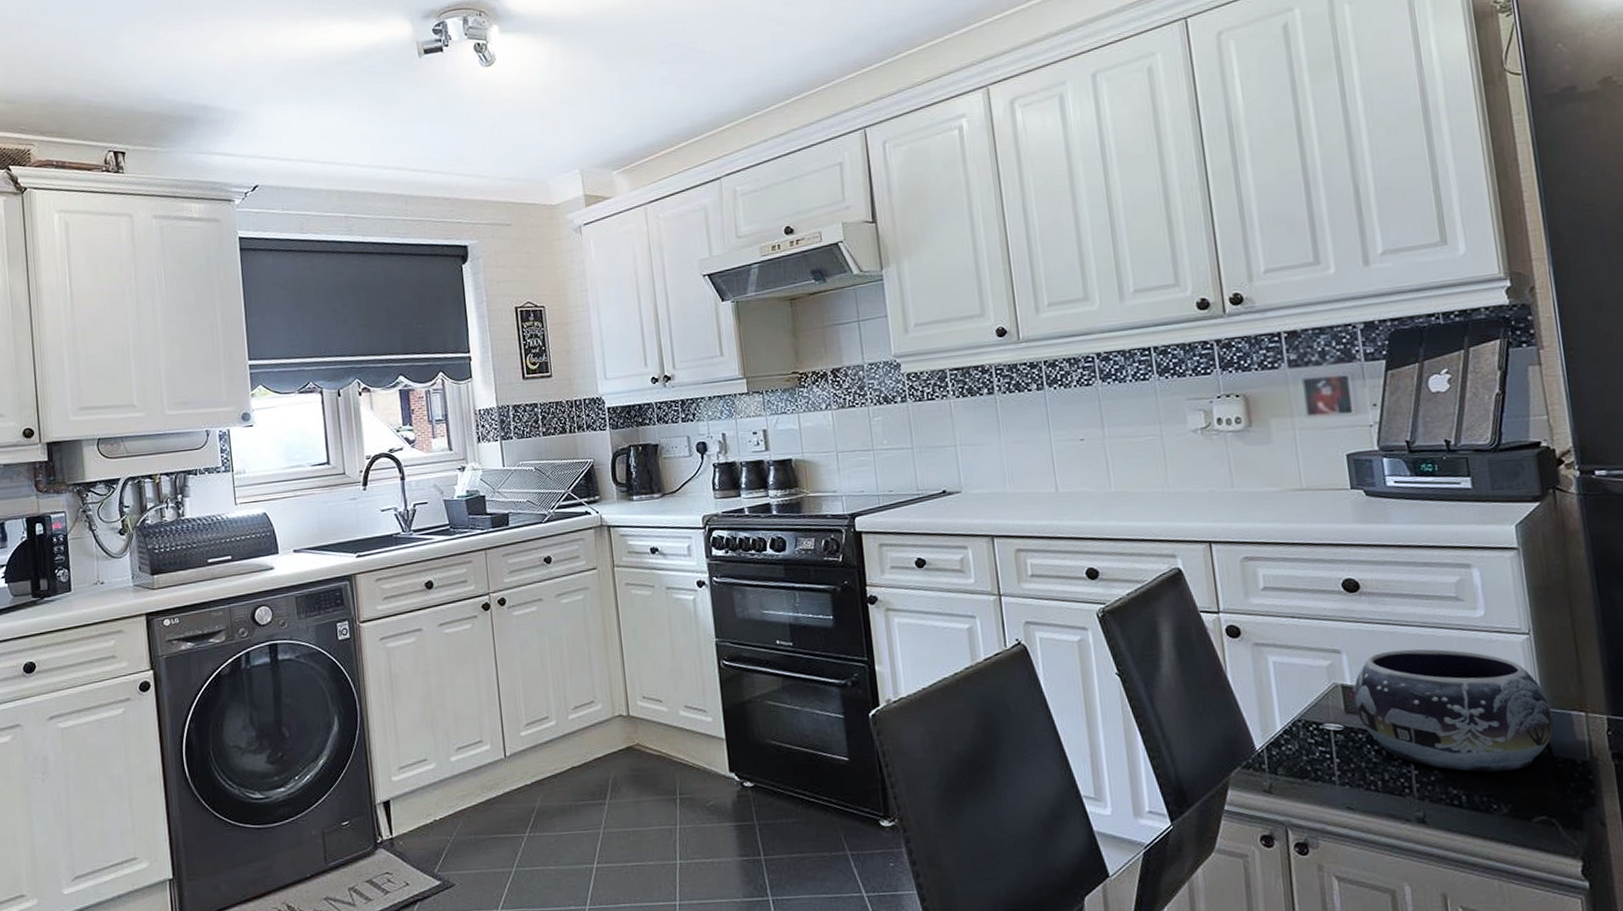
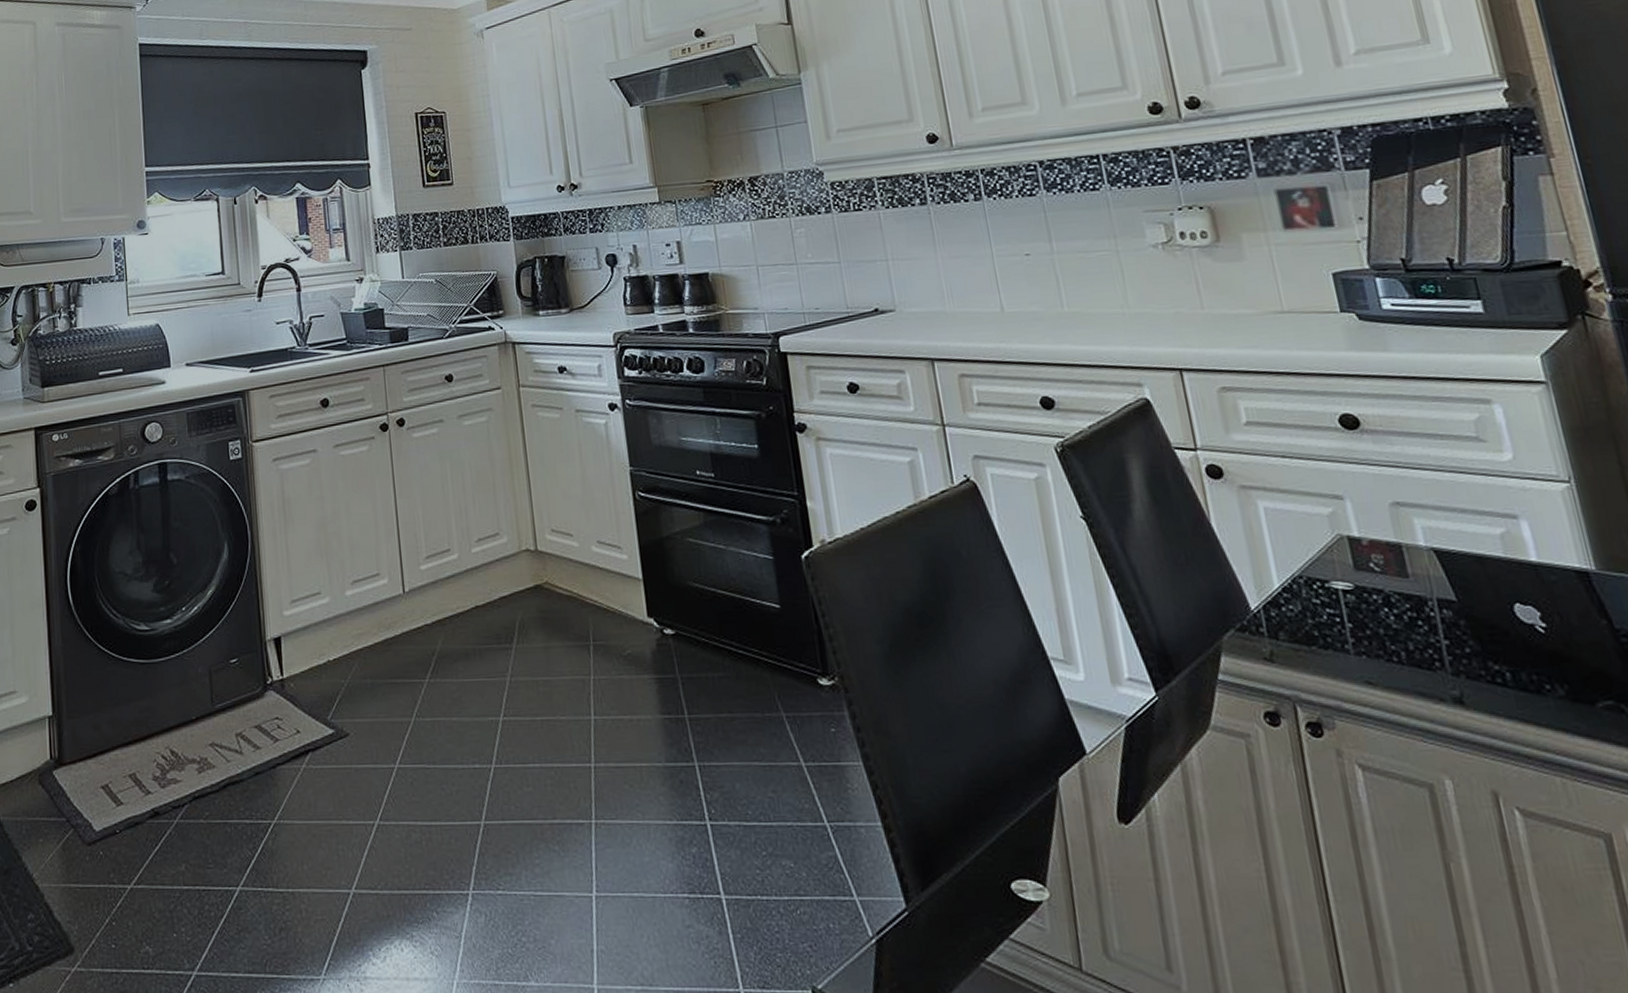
decorative bowl: present [1353,649,1554,773] -> none [1363,496,1612,645]

